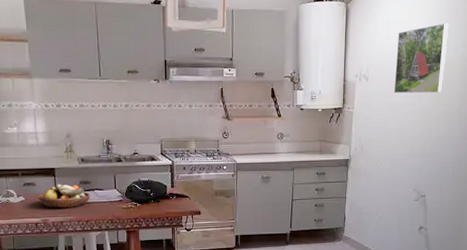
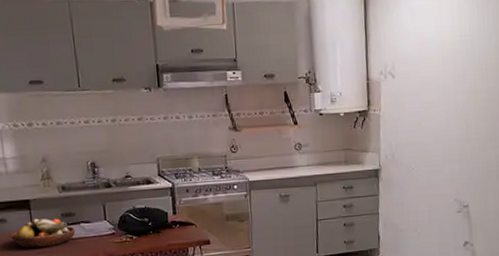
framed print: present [394,23,449,94] -> none [424,9,481,91]

